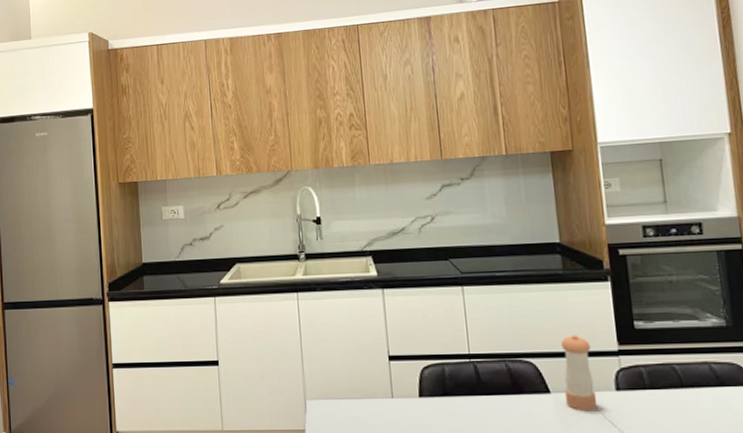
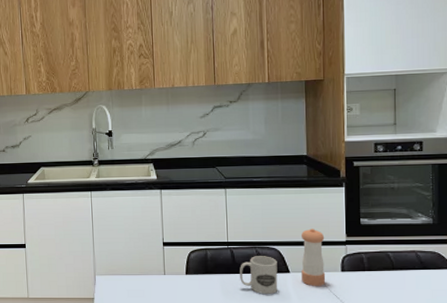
mug: none [486,371,538,422] -> present [240,256,278,294]

